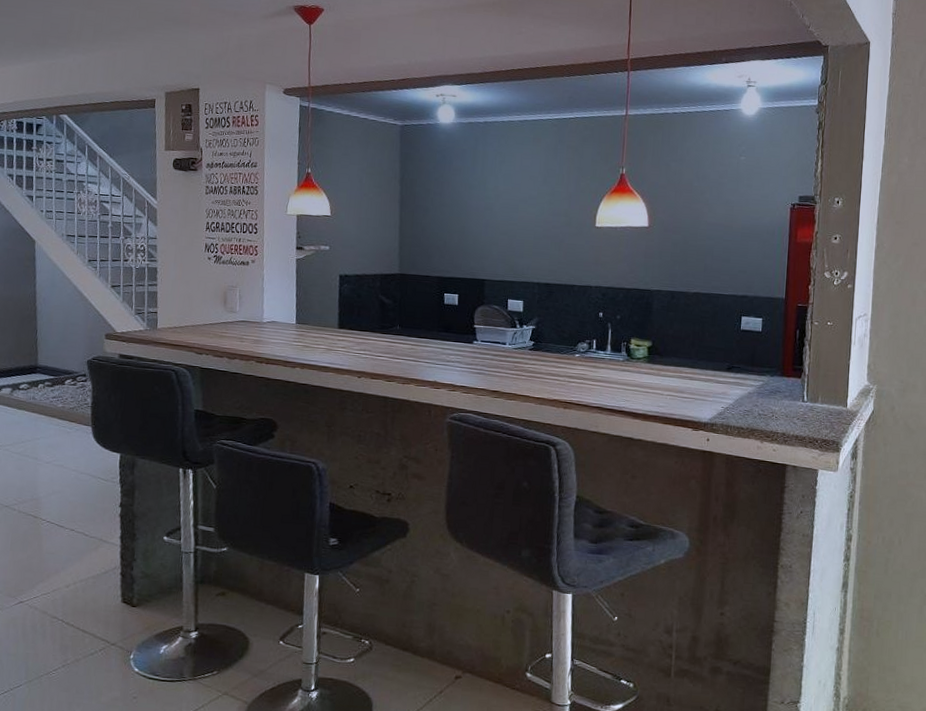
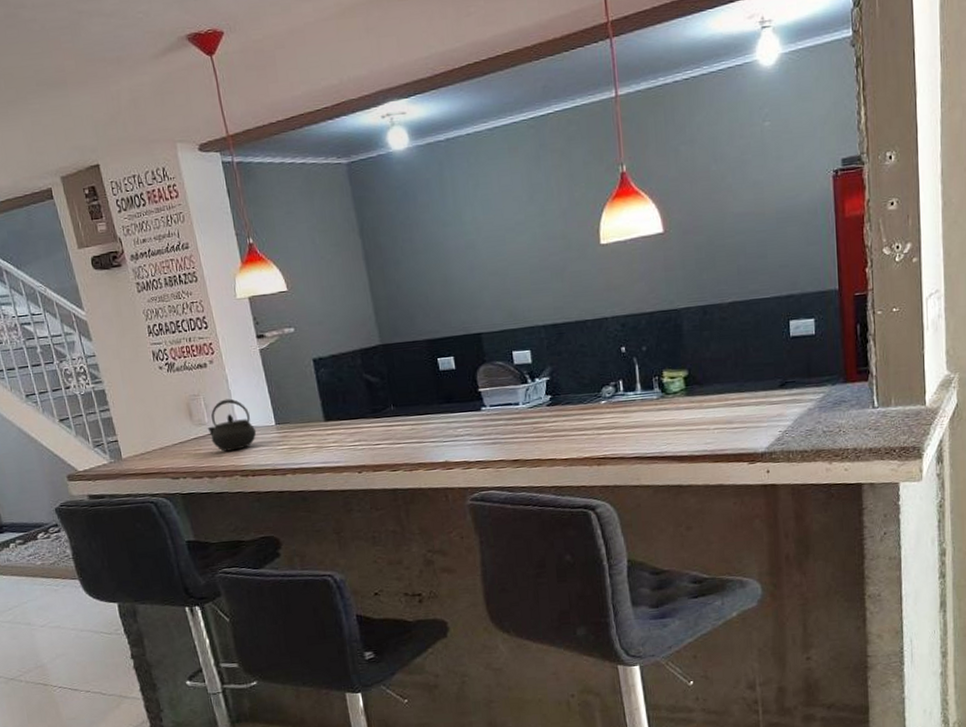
kettle: none [236,294,278,339] -> present [207,398,257,452]

